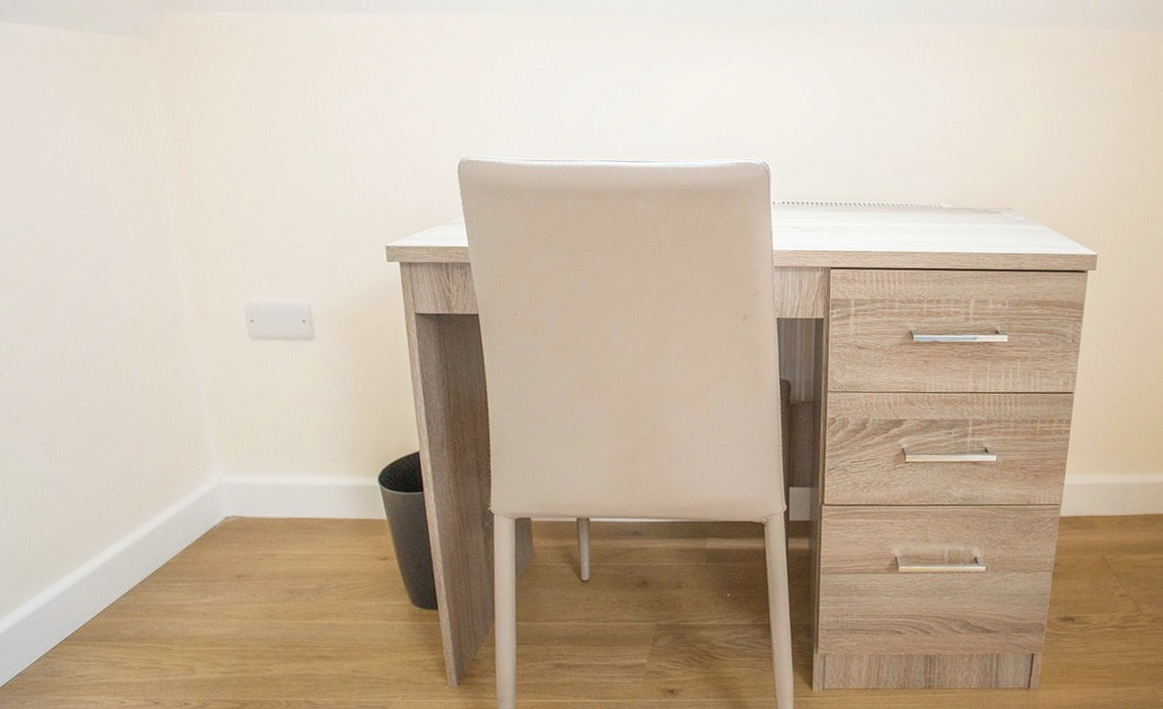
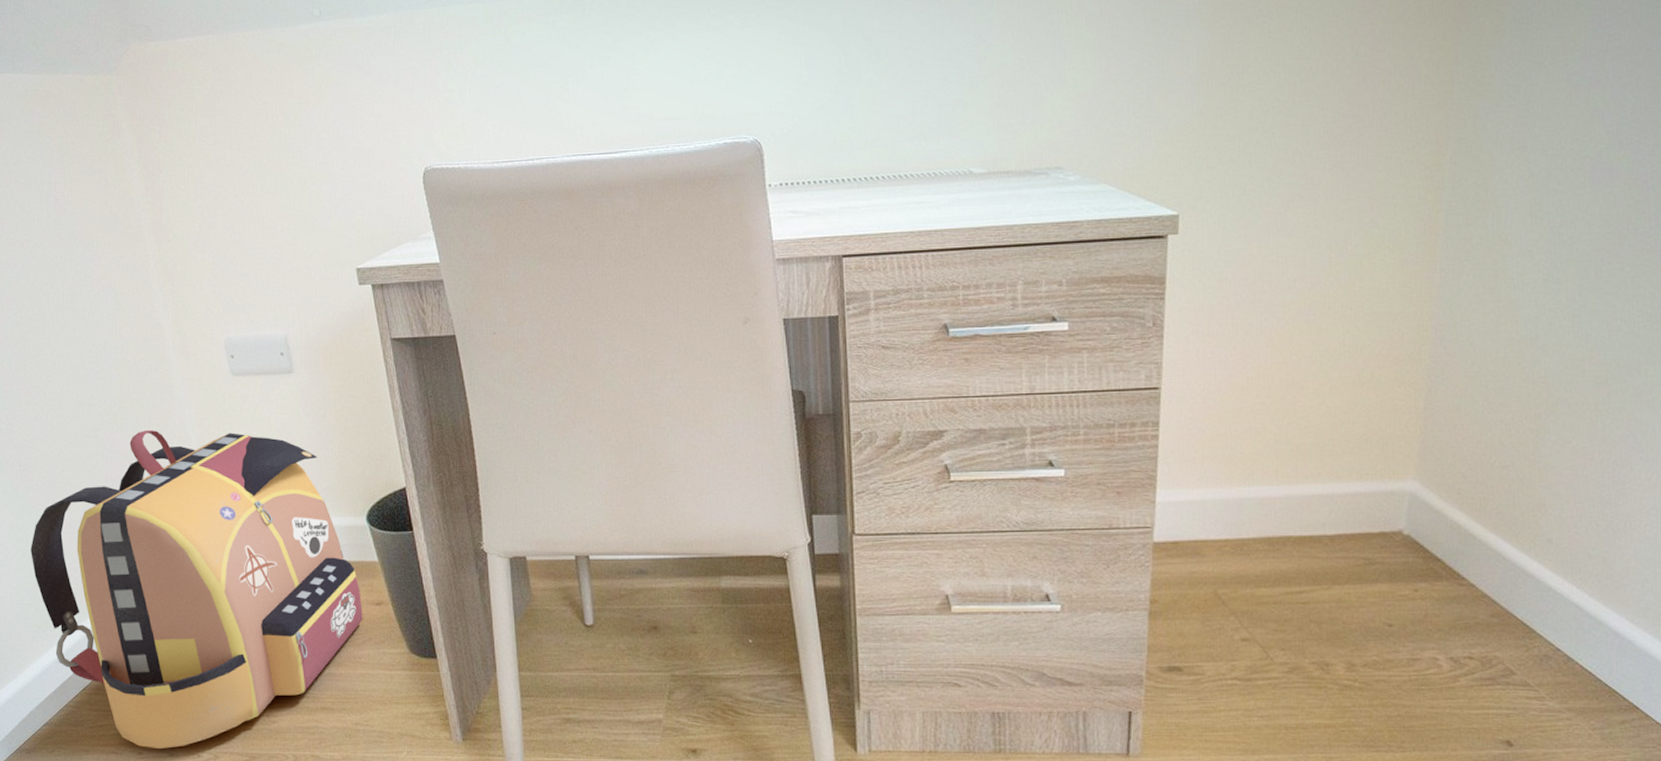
backpack: none [14,386,368,698] -> present [31,429,363,750]

